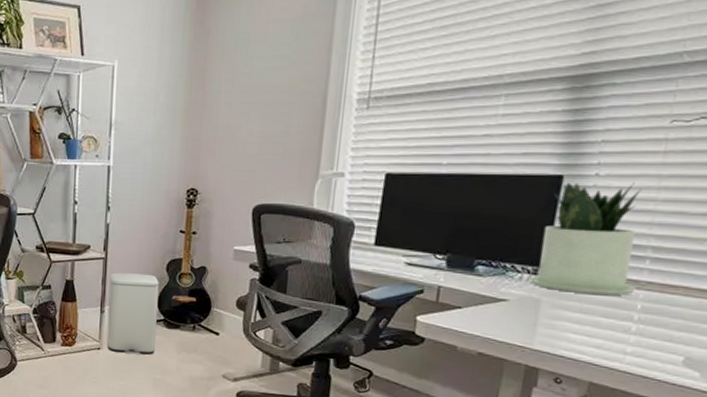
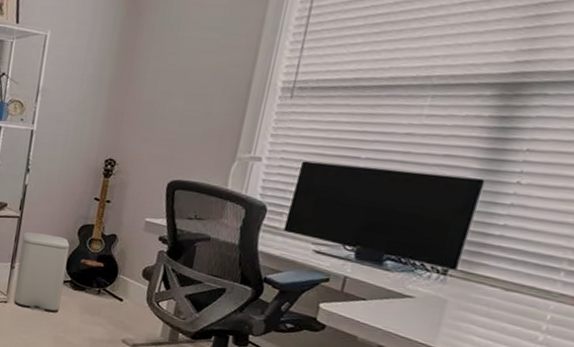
planter: present [529,182,641,296] -> none [437,187,563,305]

